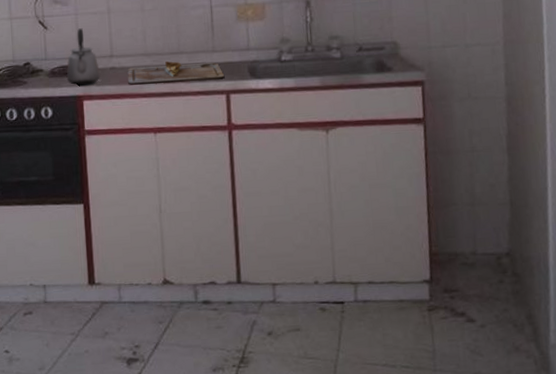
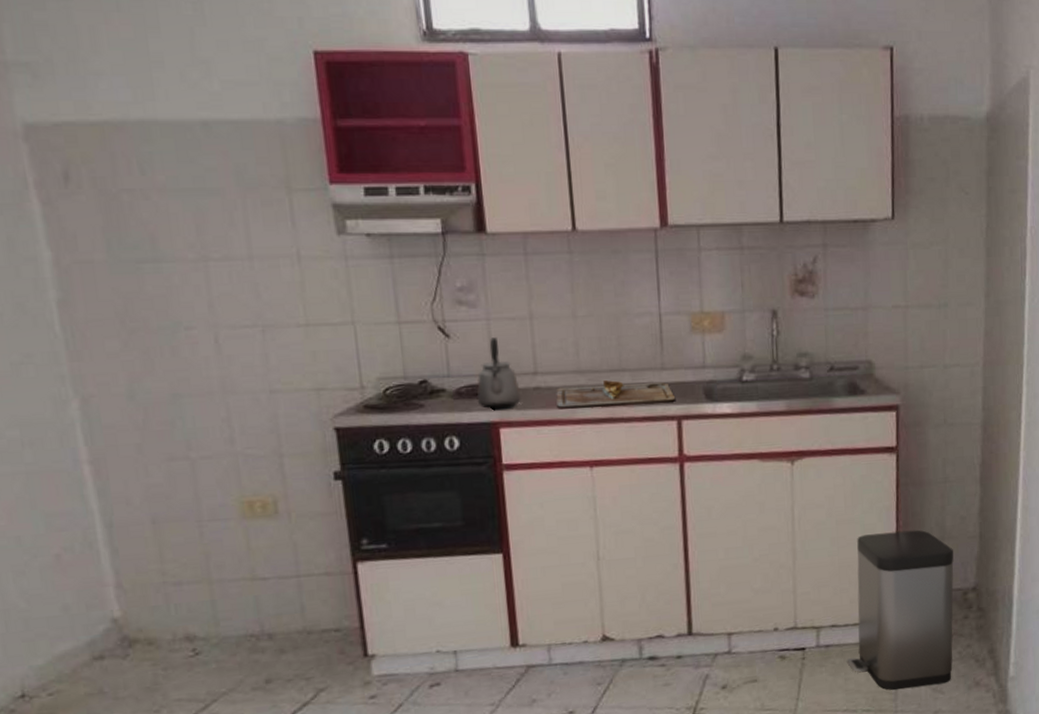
pedal bin: none [383,195,490,348] -> present [846,530,954,690]

